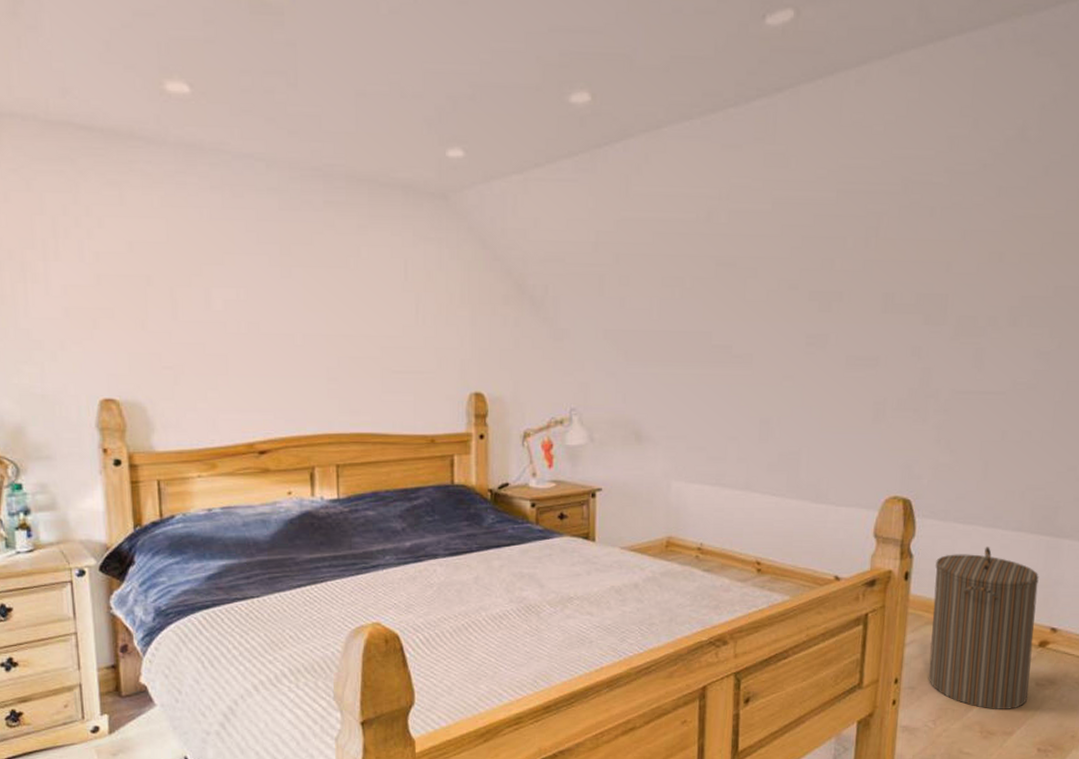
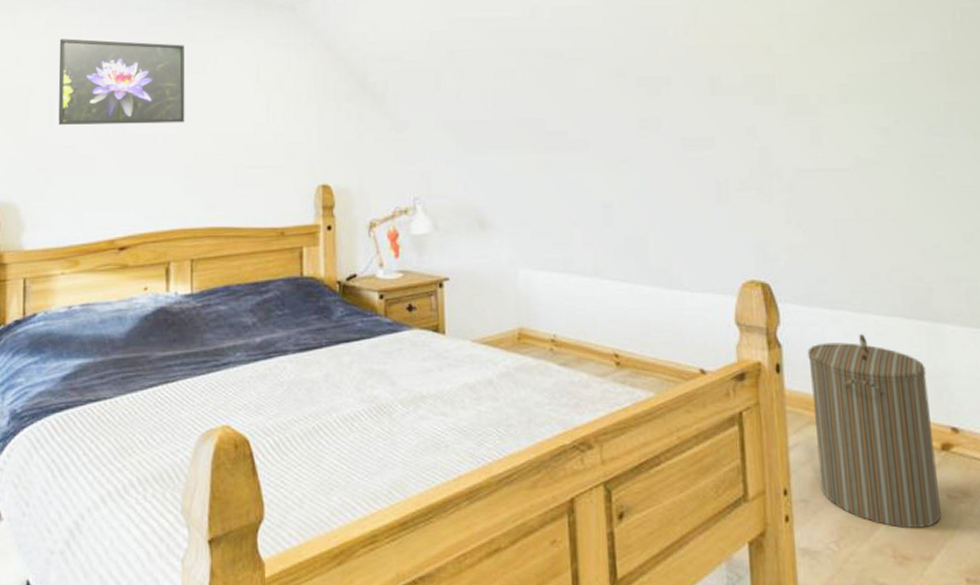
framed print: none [177,221,326,322] -> present [58,38,185,125]

